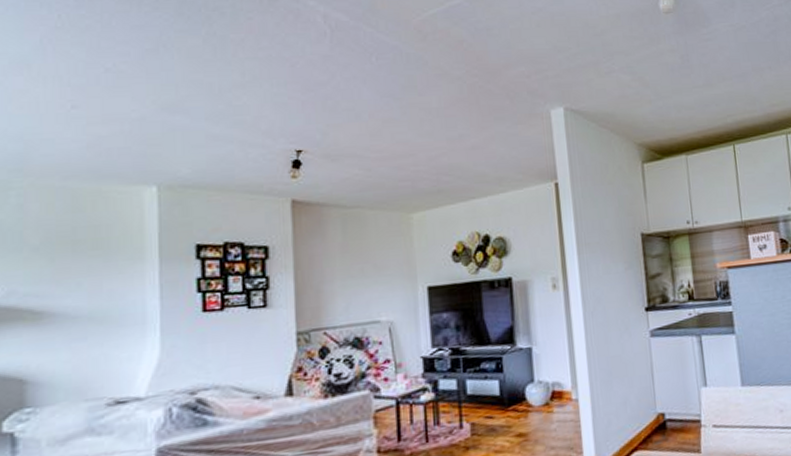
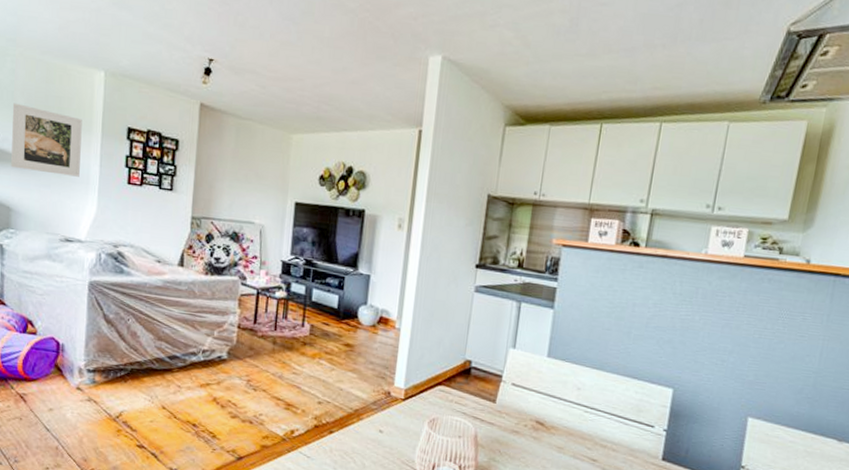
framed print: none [21,244,131,327] -> present [11,103,82,177]

